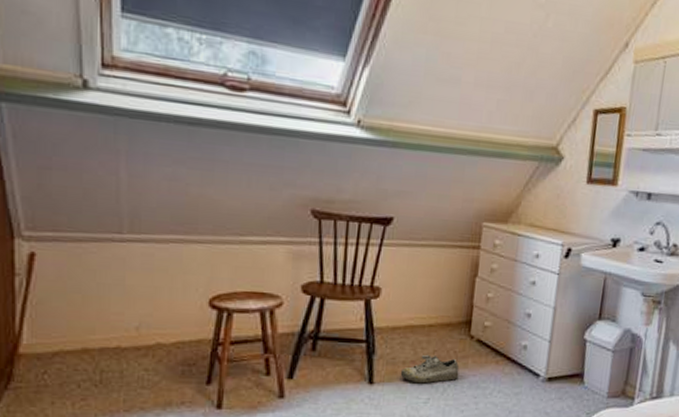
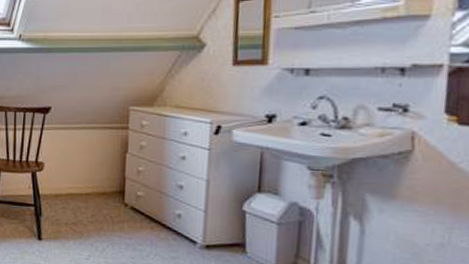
shoe: present [400,354,459,384] -> none [63,218,116,243]

